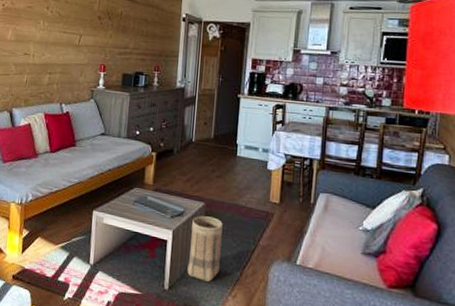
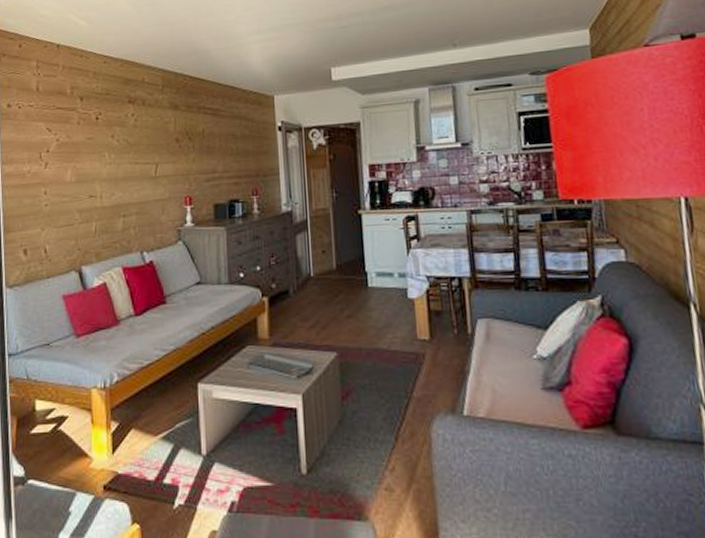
basket: present [187,216,223,282] -> none [325,369,368,455]

